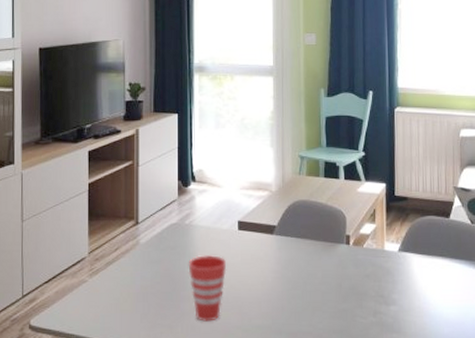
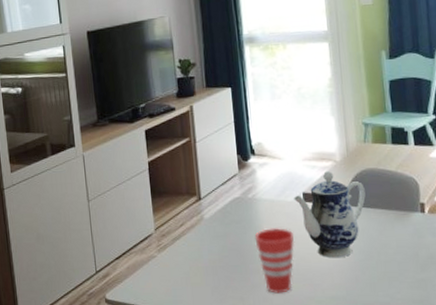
teapot: none [229,201,297,287] -> present [294,171,366,258]

